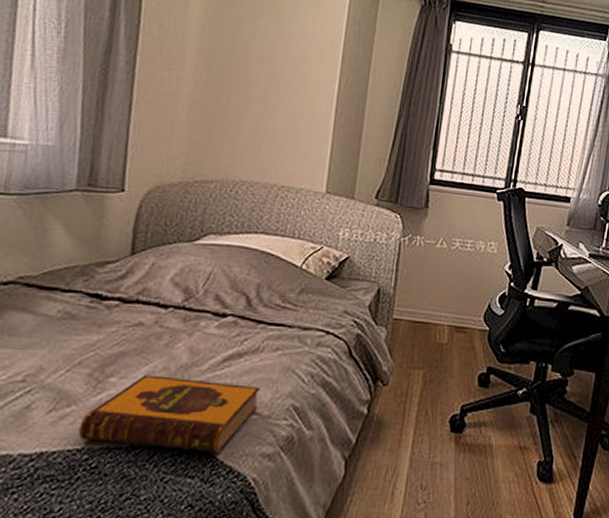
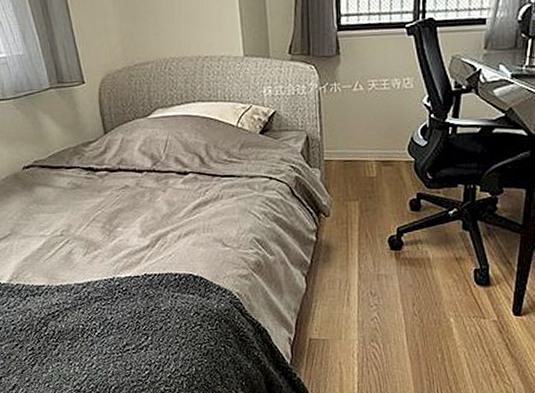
hardback book: present [77,375,261,454] -> none [107,223,228,277]

